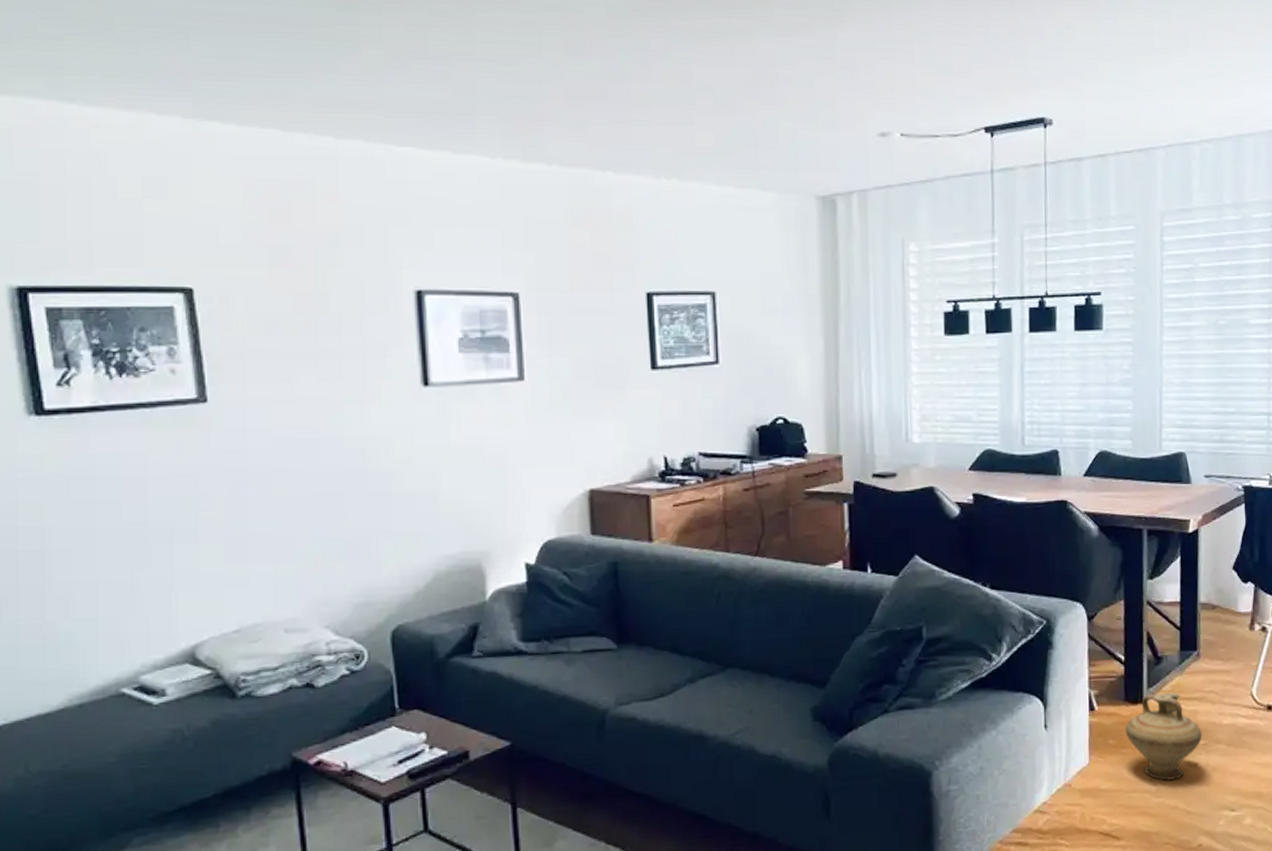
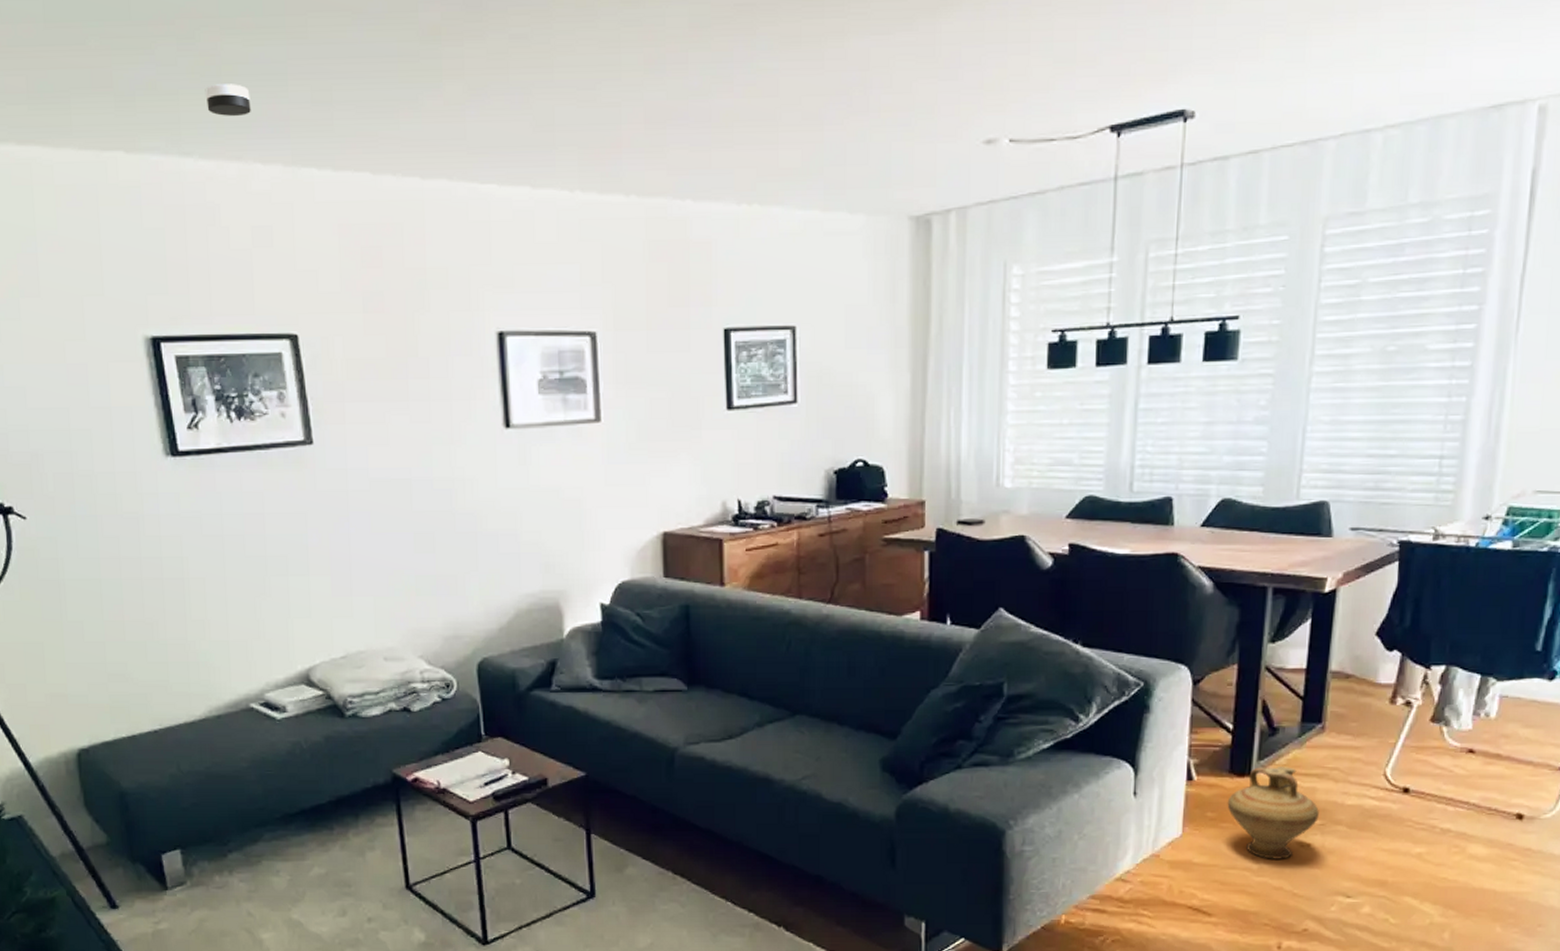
smoke detector: none [94,32,147,66] -> present [205,84,251,116]

